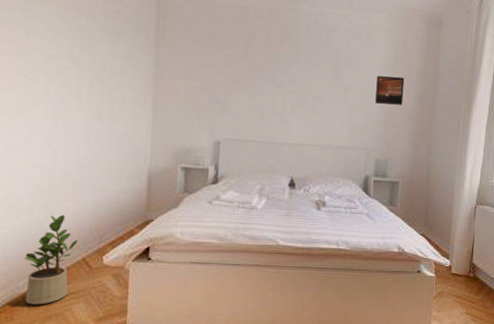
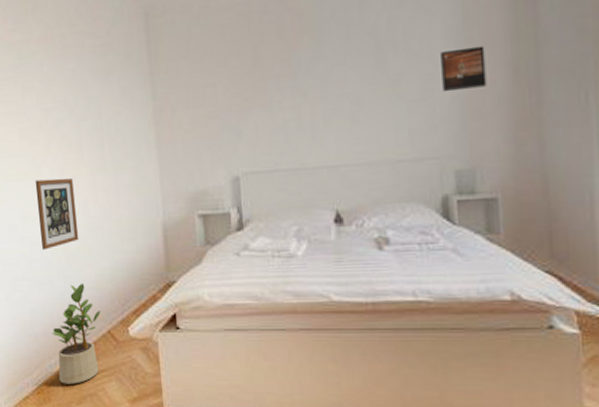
picture frame: none [25,117,67,181] -> present [35,178,79,250]

